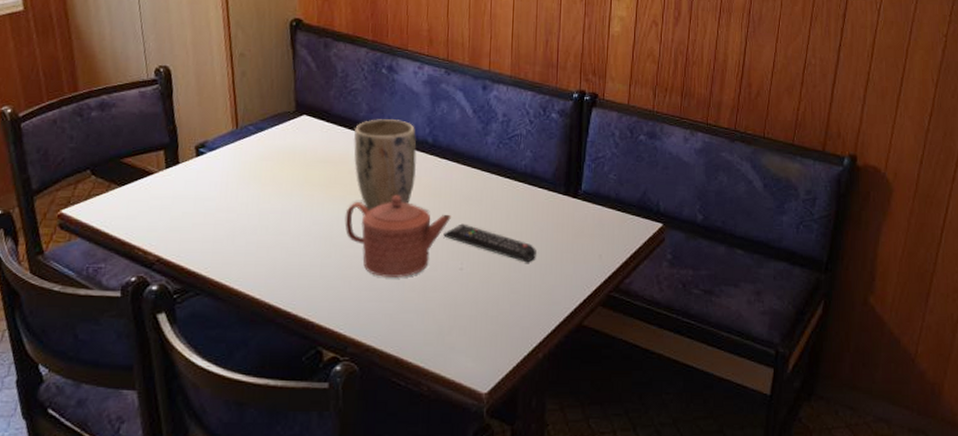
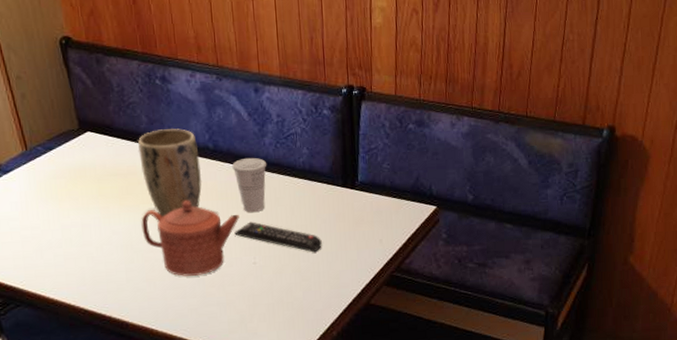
cup: none [450,155,487,214] -> present [232,157,267,213]

